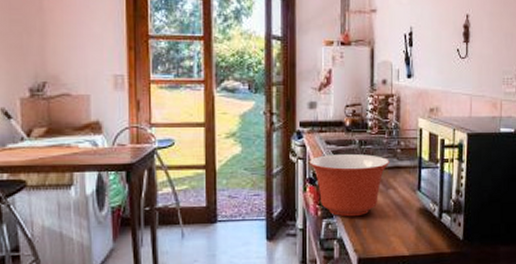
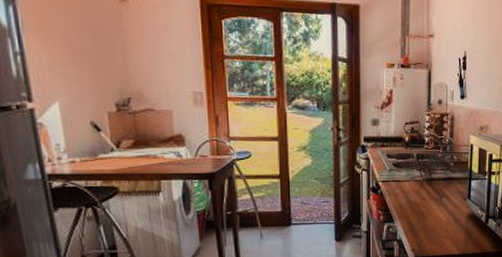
mixing bowl: present [309,153,389,217] -> none [373,166,443,222]

